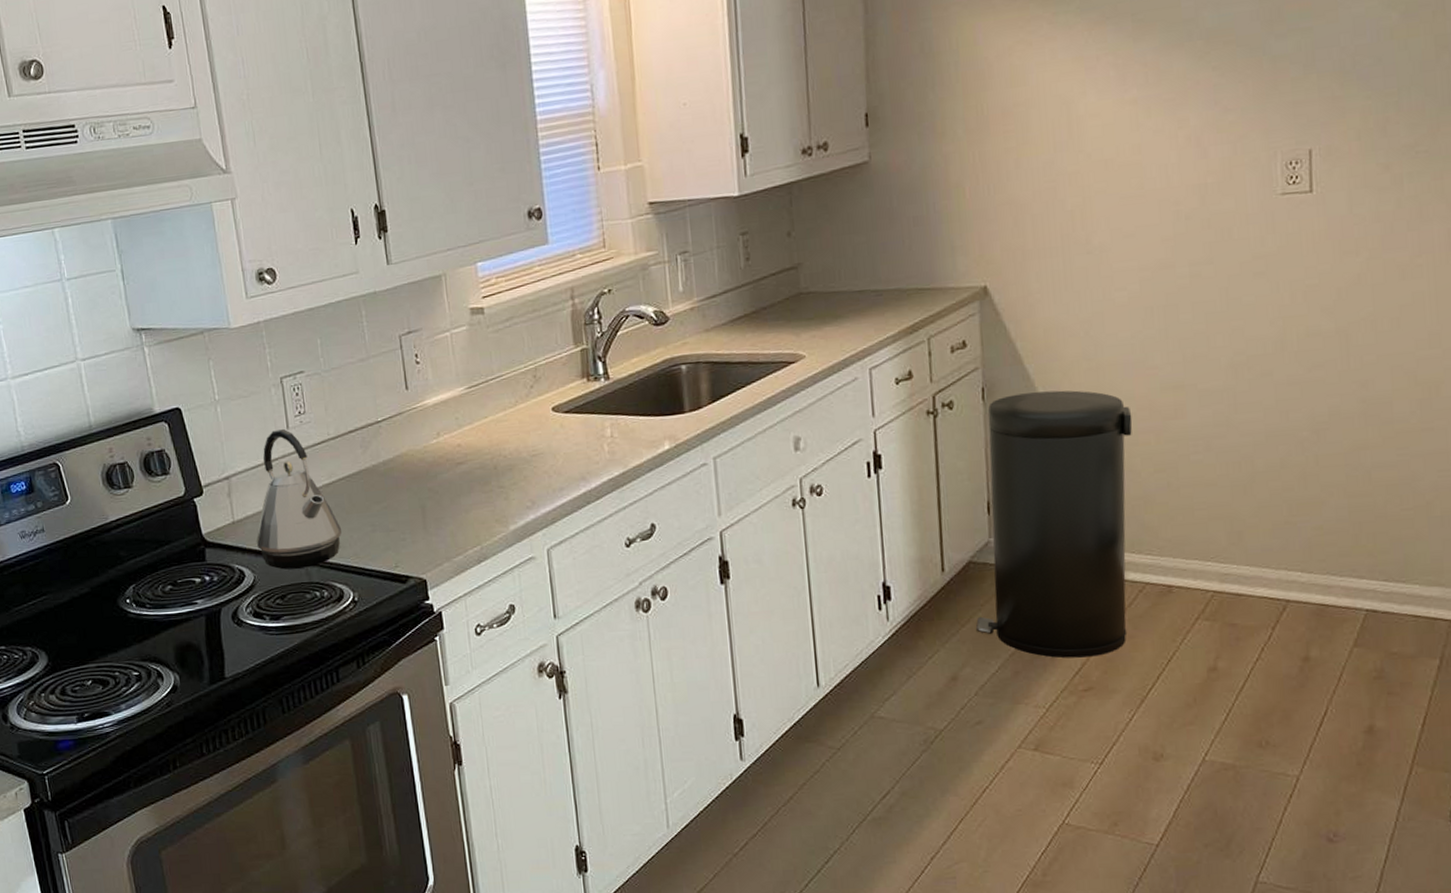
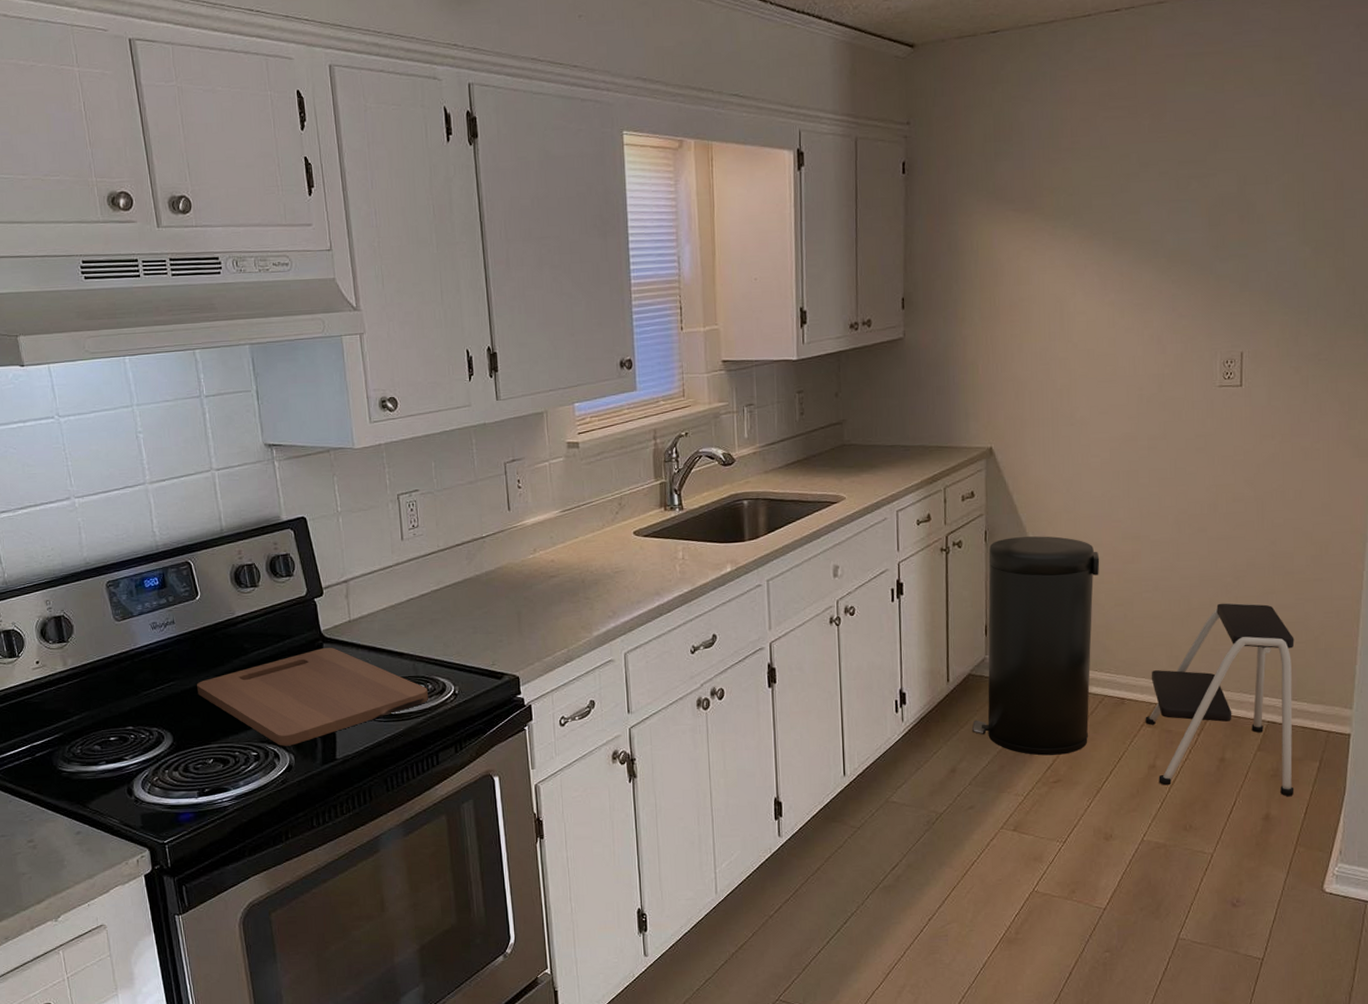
cutting board: none [70,552,324,665] -> present [196,647,428,746]
kettle: present [256,428,342,570] -> none [369,539,446,664]
step stool: none [1200,463,1407,703] -> present [1145,602,1295,796]

